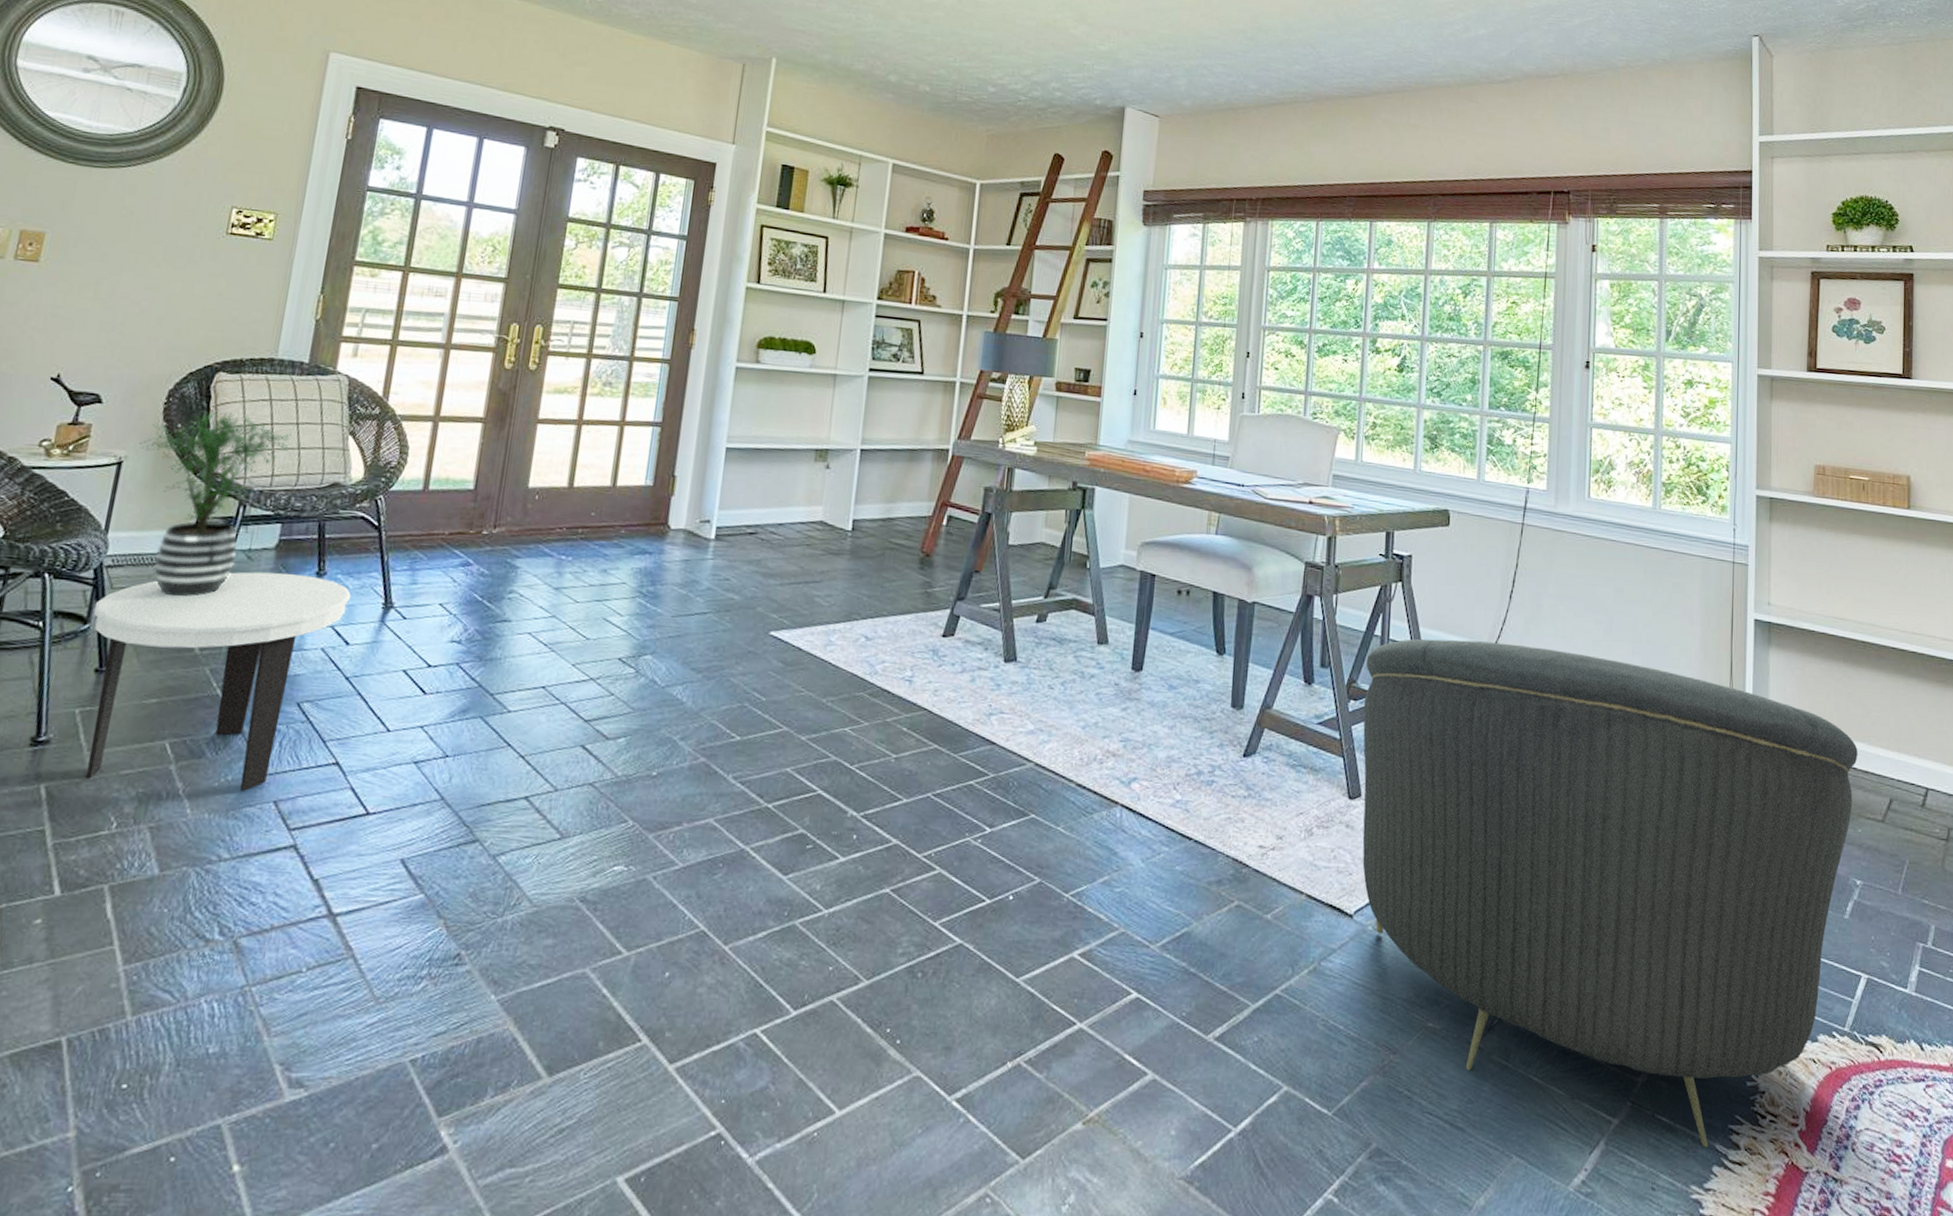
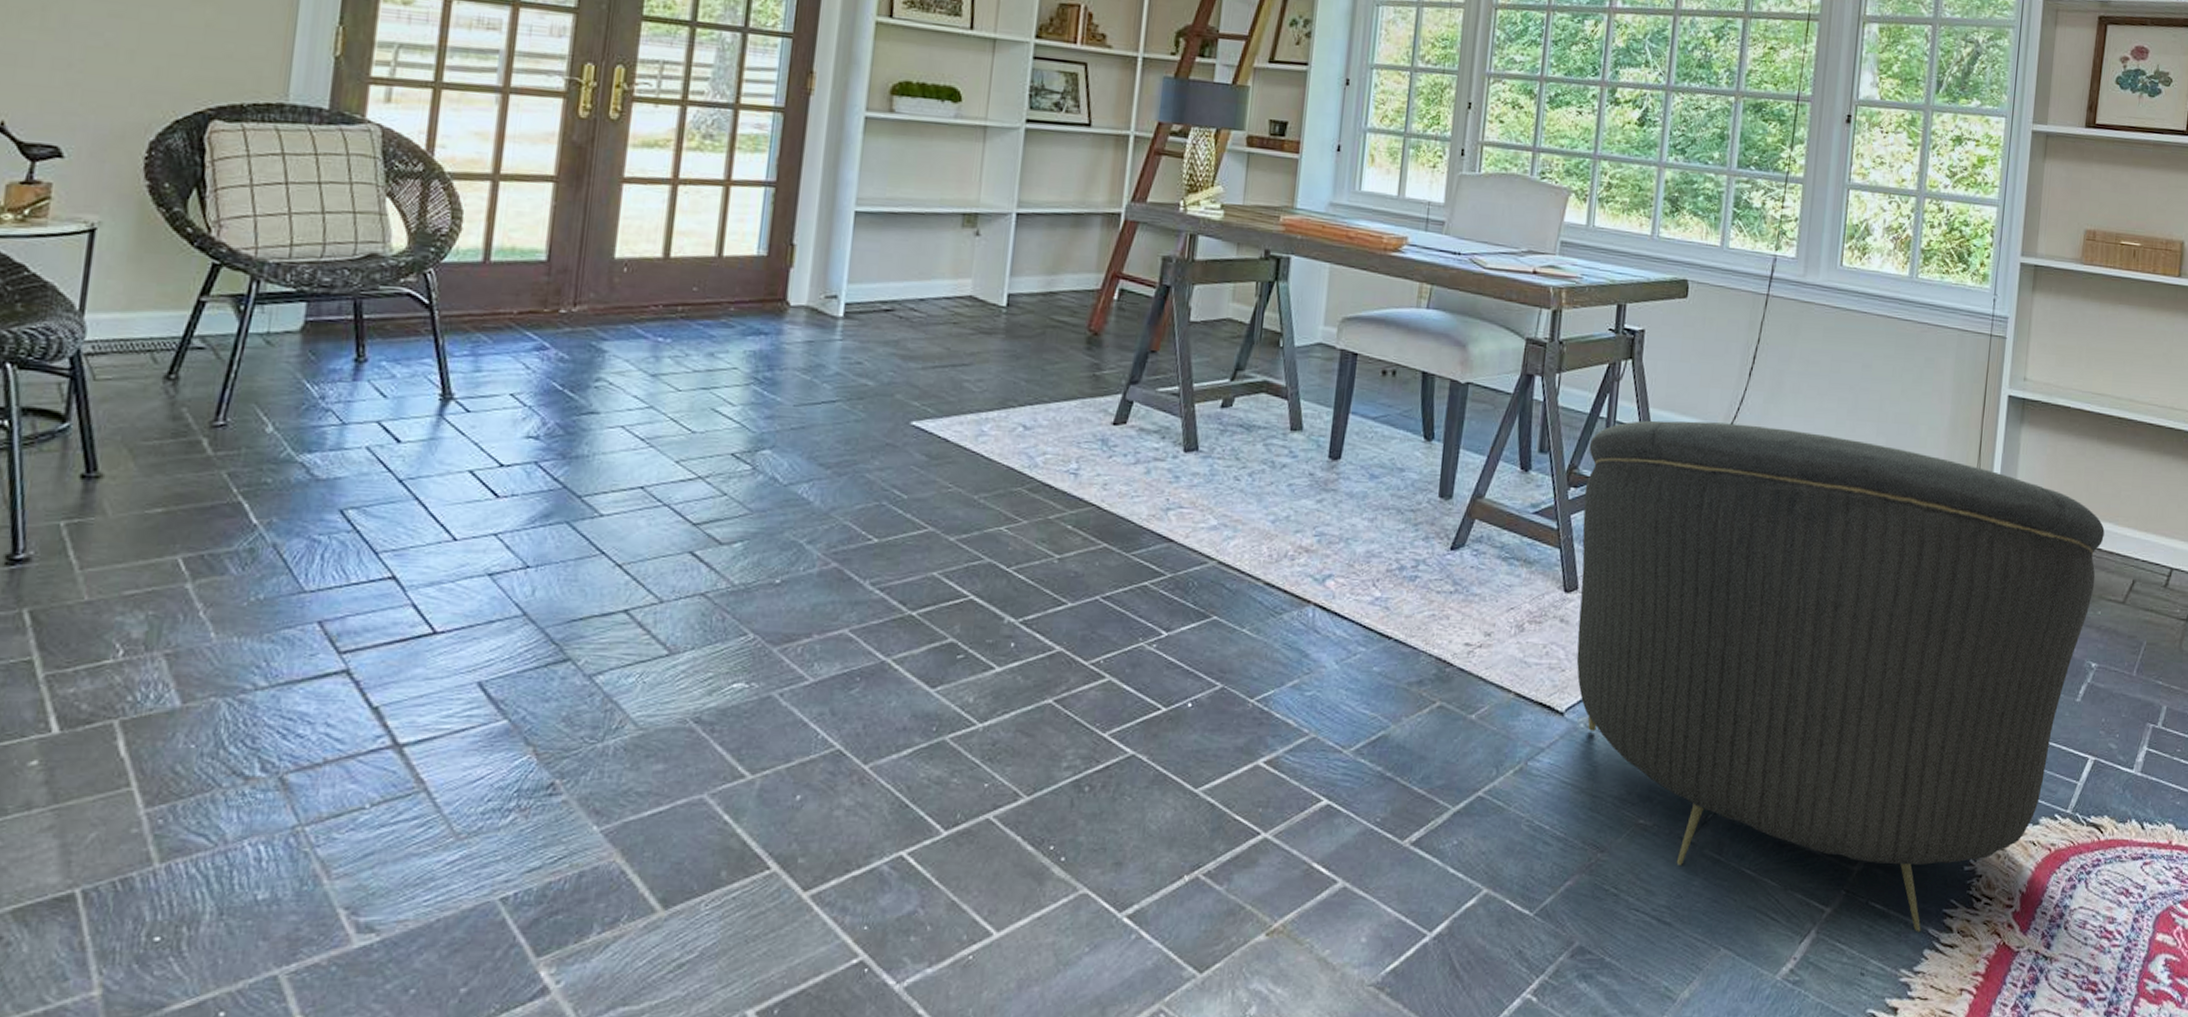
side table: present [86,571,352,791] -> none [73,359,400,611]
potted plant: present [140,410,292,597] -> none [116,167,314,389]

